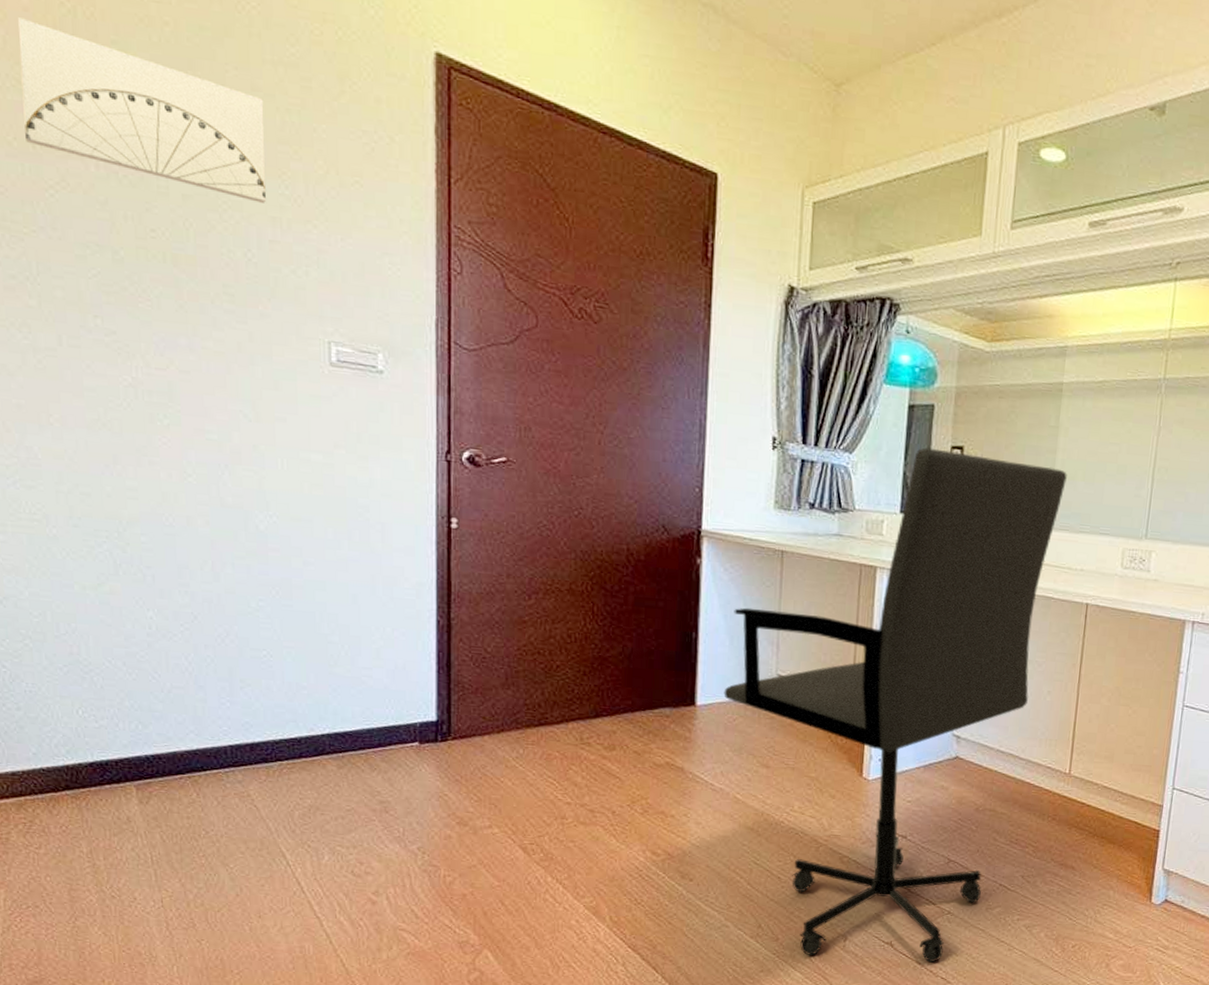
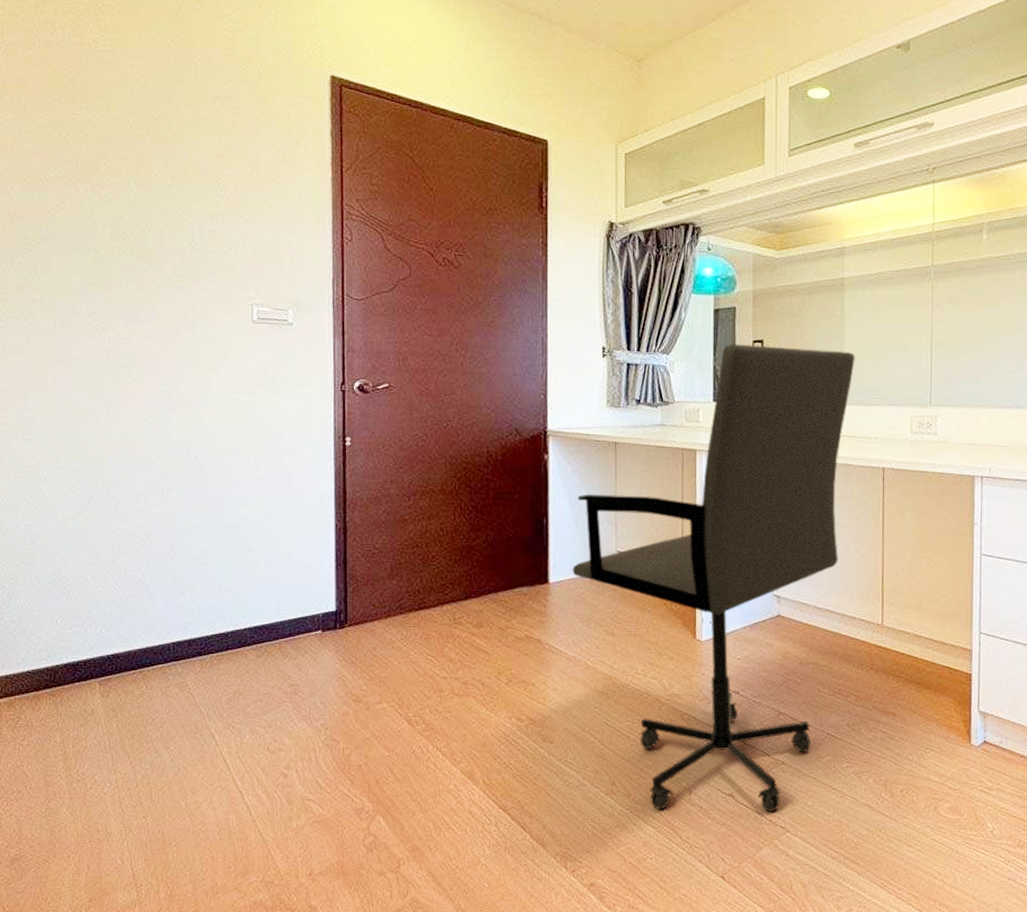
wall art: present [17,17,266,203] -> none [34,89,206,203]

